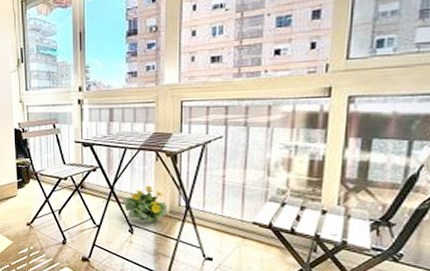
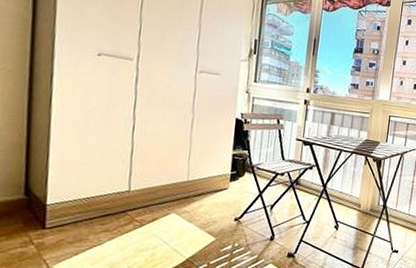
flowering plant: present [122,185,168,224] -> none [332,186,370,221]

